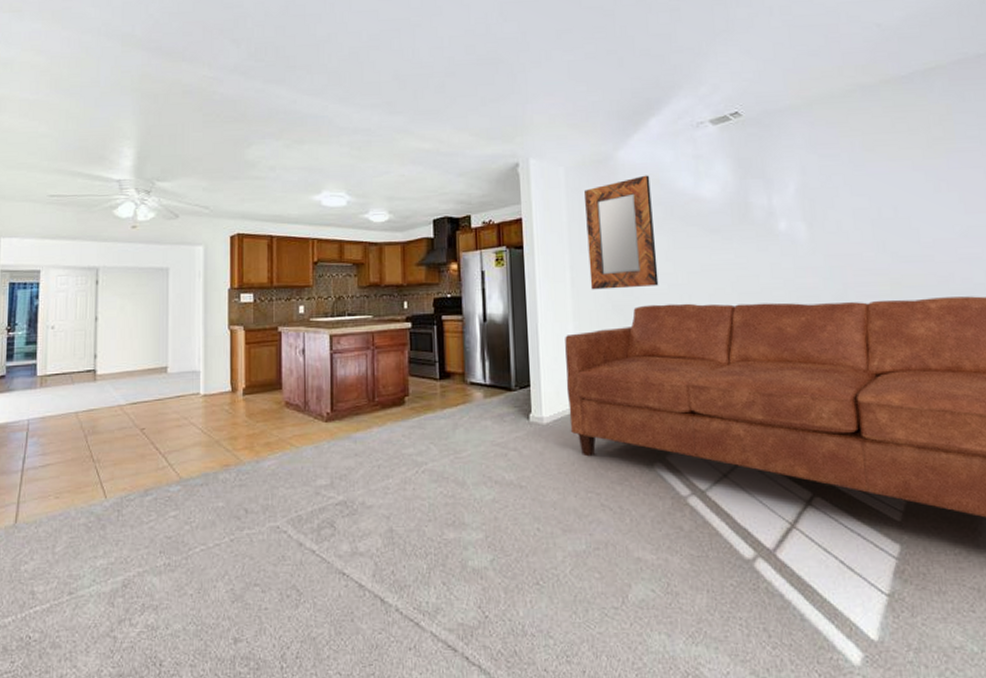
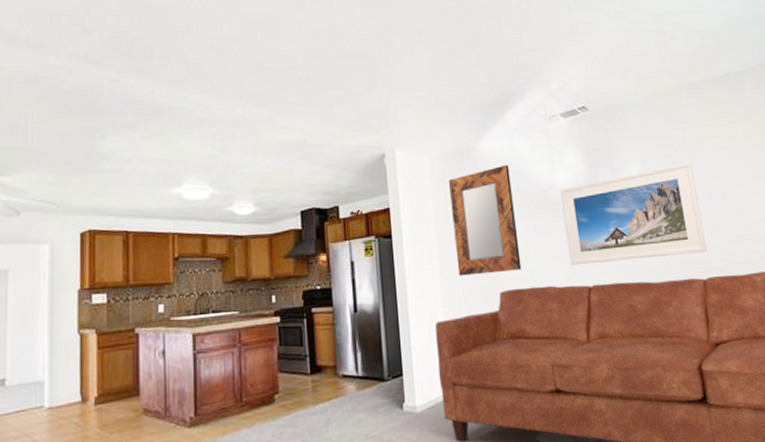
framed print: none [704,174,872,283] -> present [559,162,707,266]

